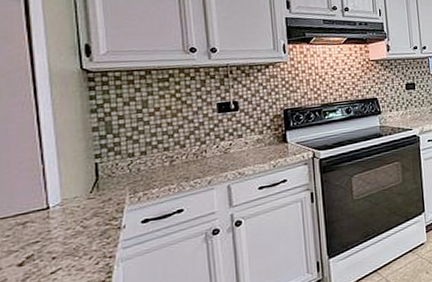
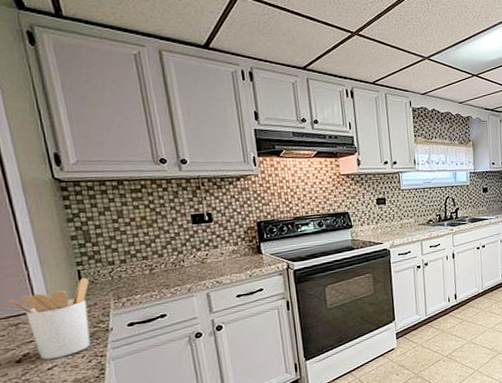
utensil holder: none [20,171,105,262] -> present [9,277,91,360]

